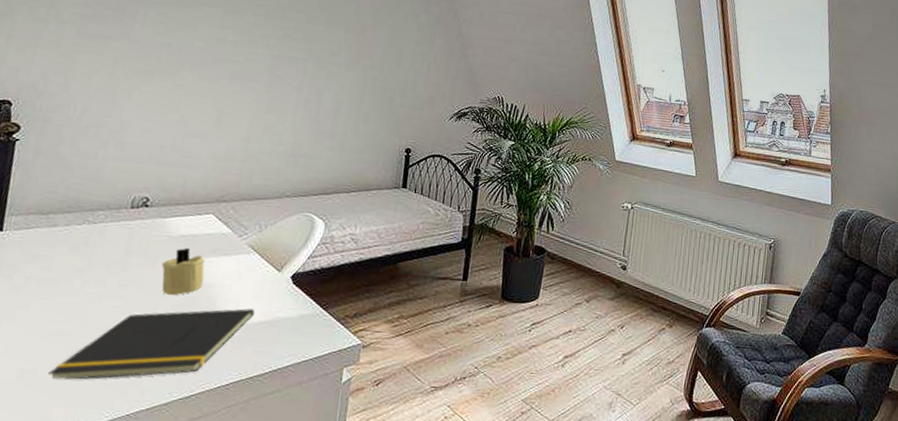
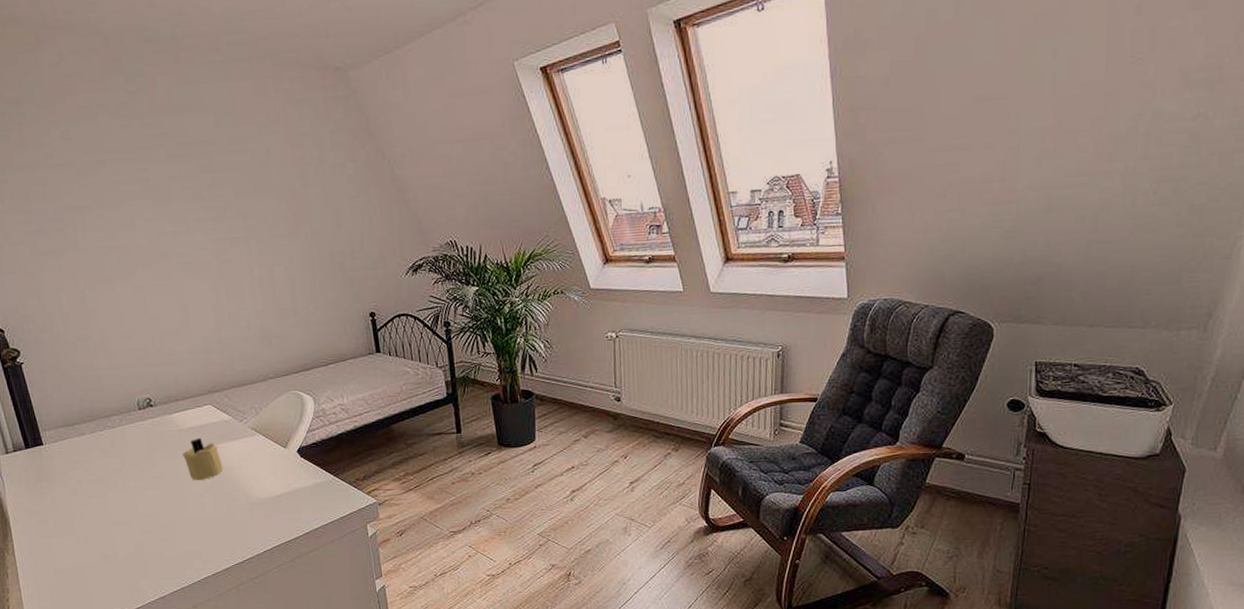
notepad: present [48,308,255,380] -> none [125,484,276,559]

